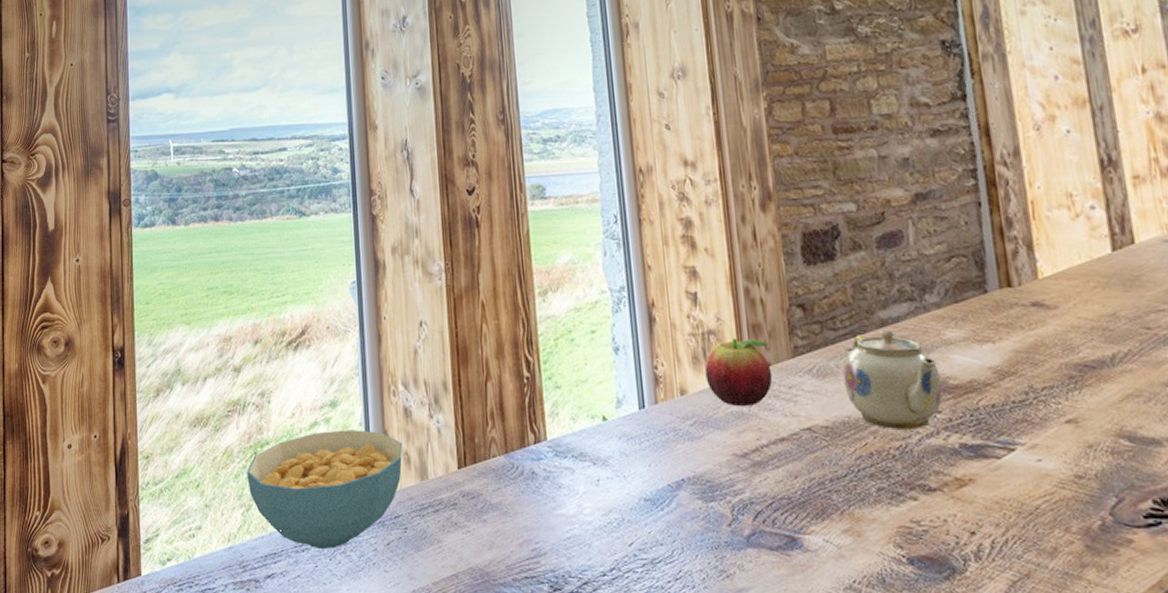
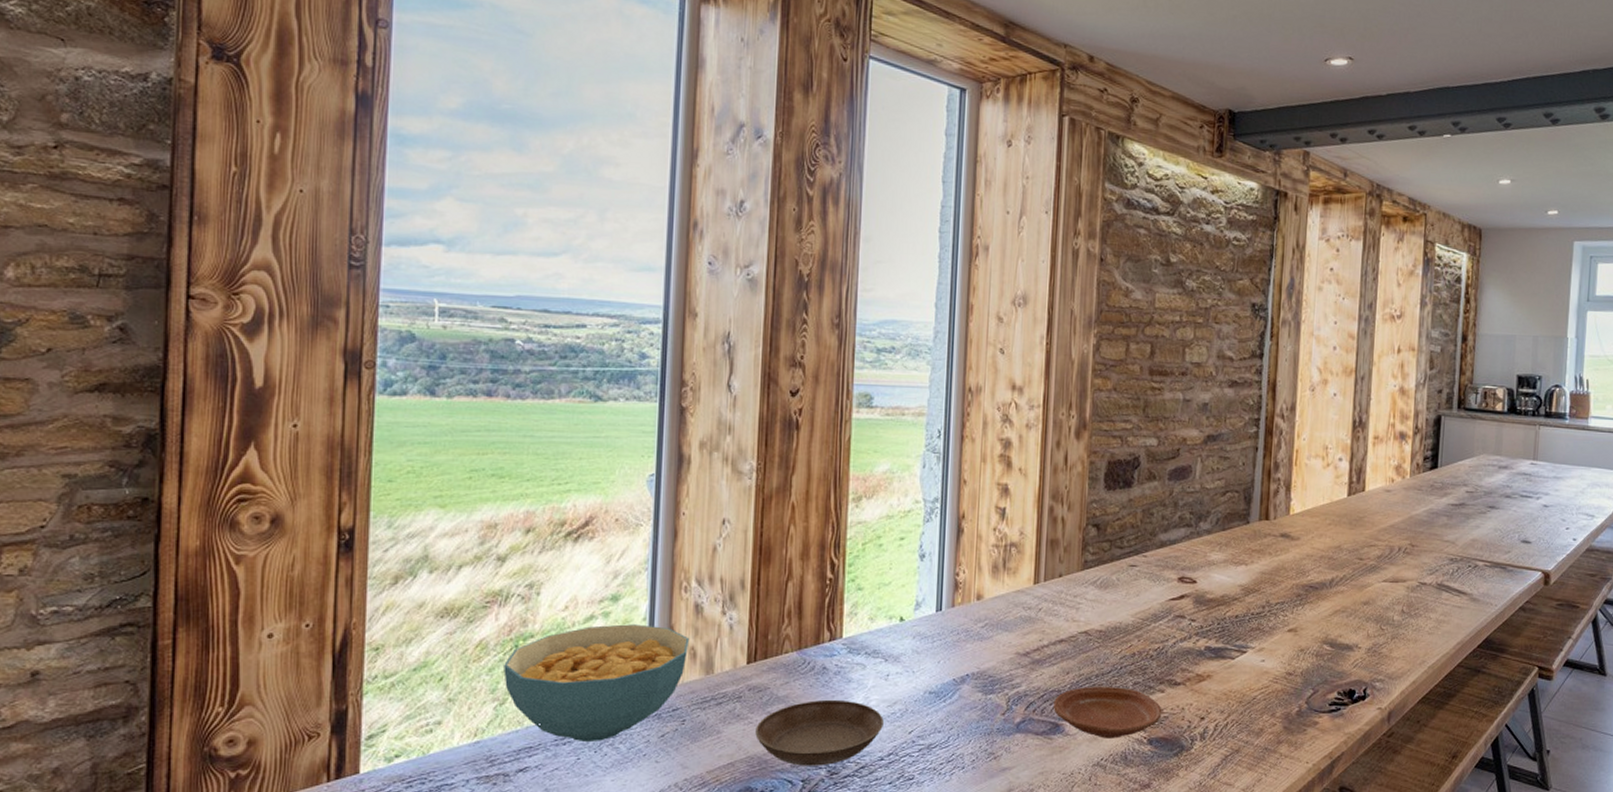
saucer: none [474,507,601,581] -> present [755,699,884,766]
fruit: present [705,337,773,406] -> none [1002,550,1063,611]
plate: none [785,492,920,556] -> present [1053,686,1162,739]
teapot: present [843,329,943,429] -> none [1121,550,1200,634]

